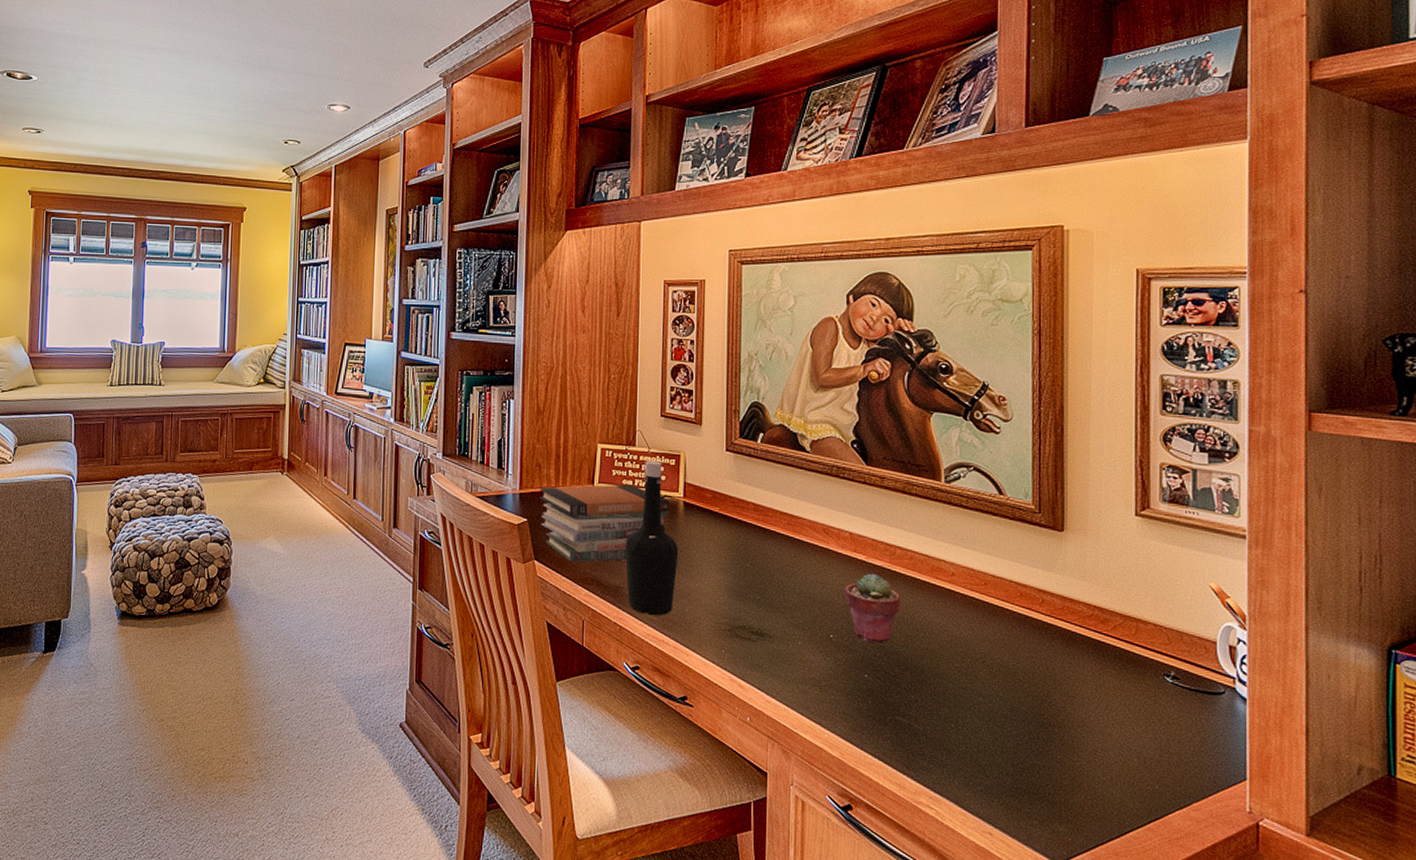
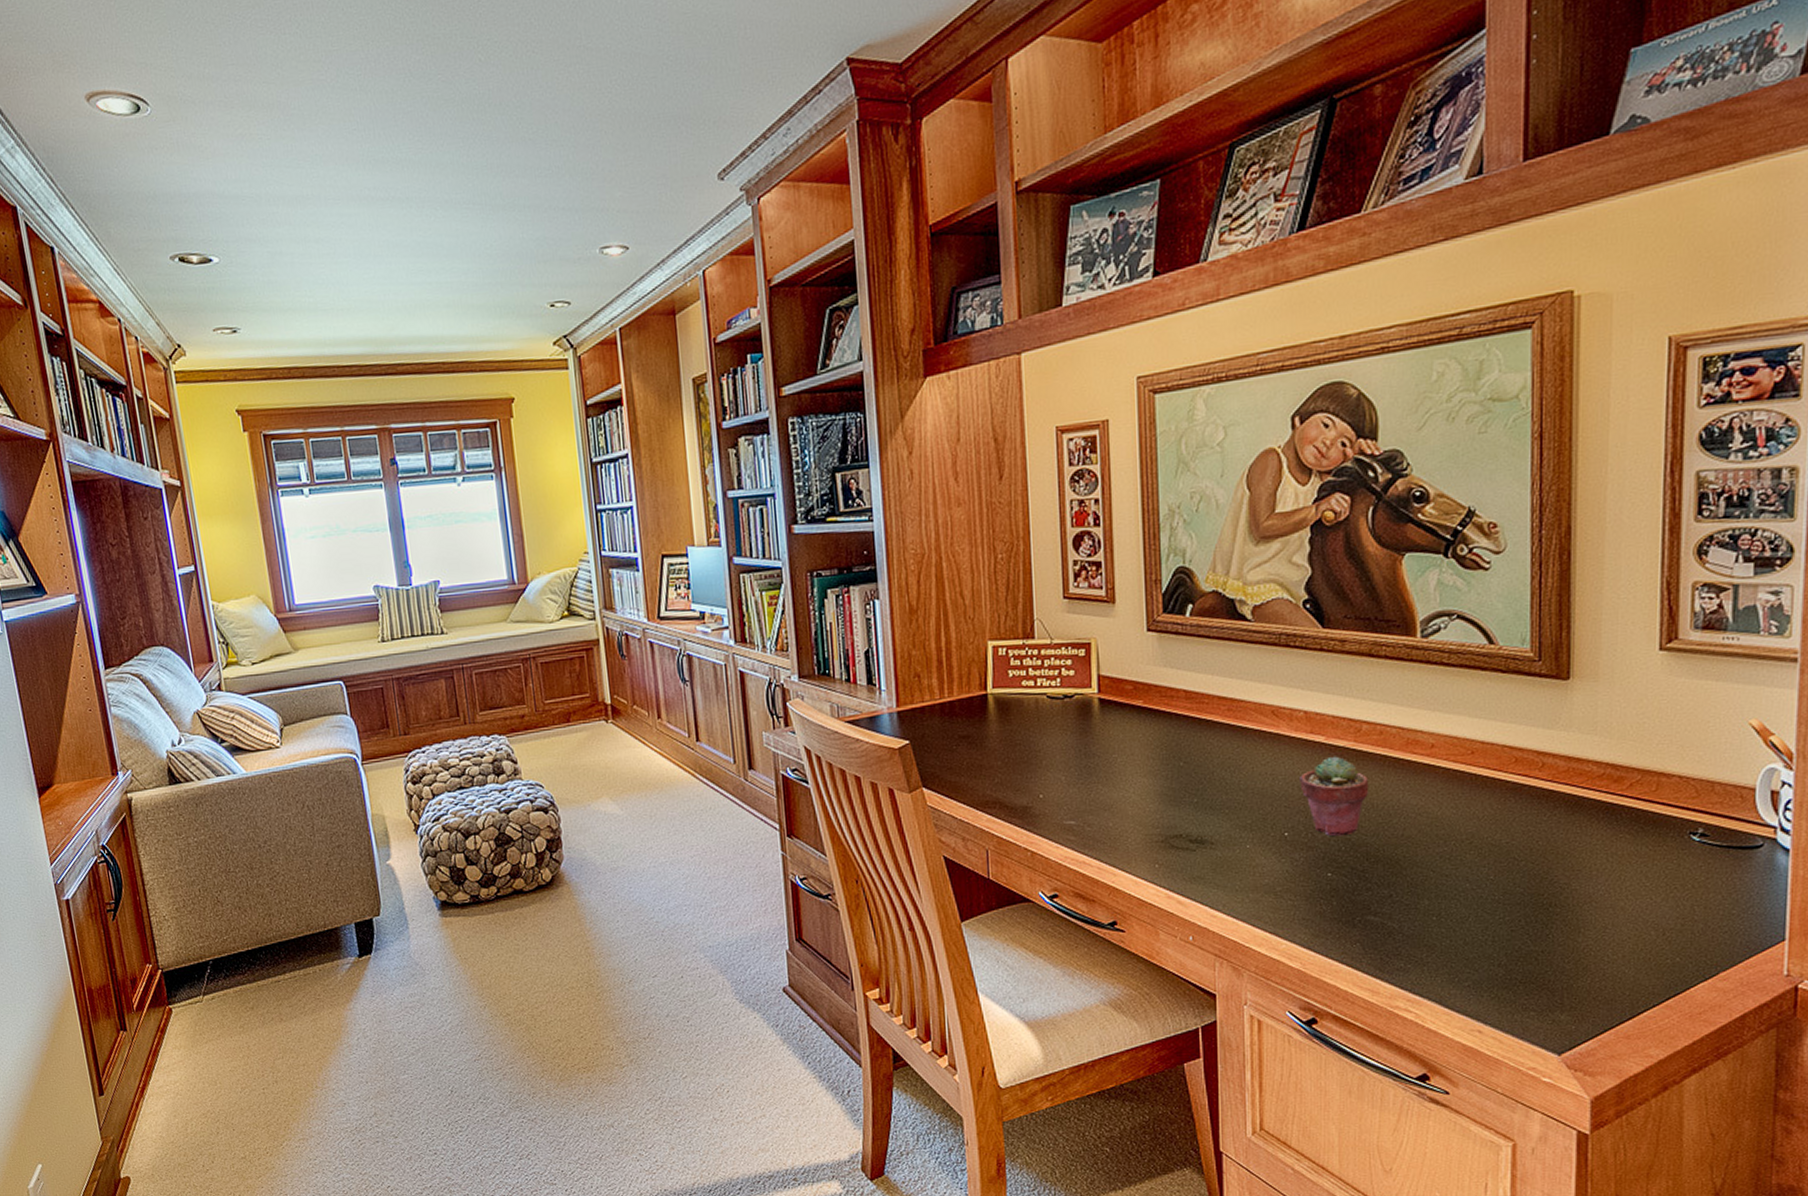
book stack: present [539,484,670,563] -> none [921,685,1083,785]
bottle: present [624,461,679,616] -> none [1030,653,1097,835]

